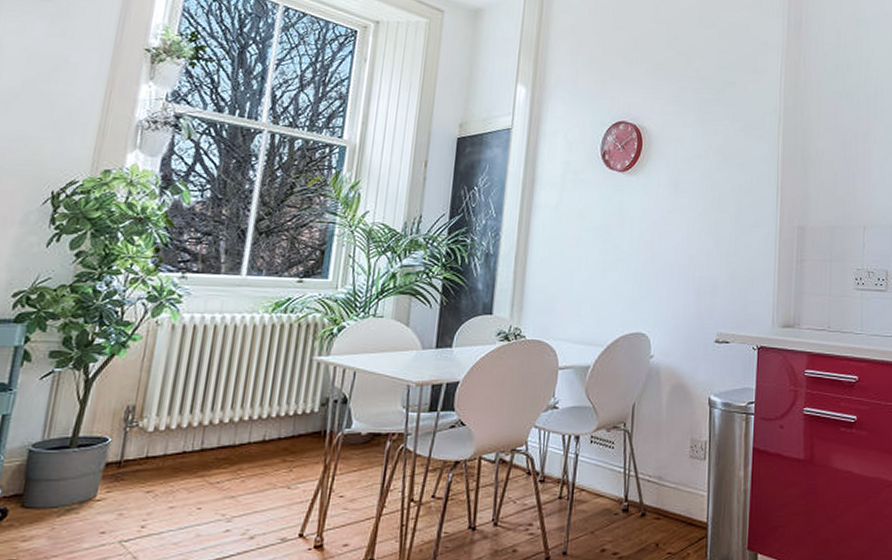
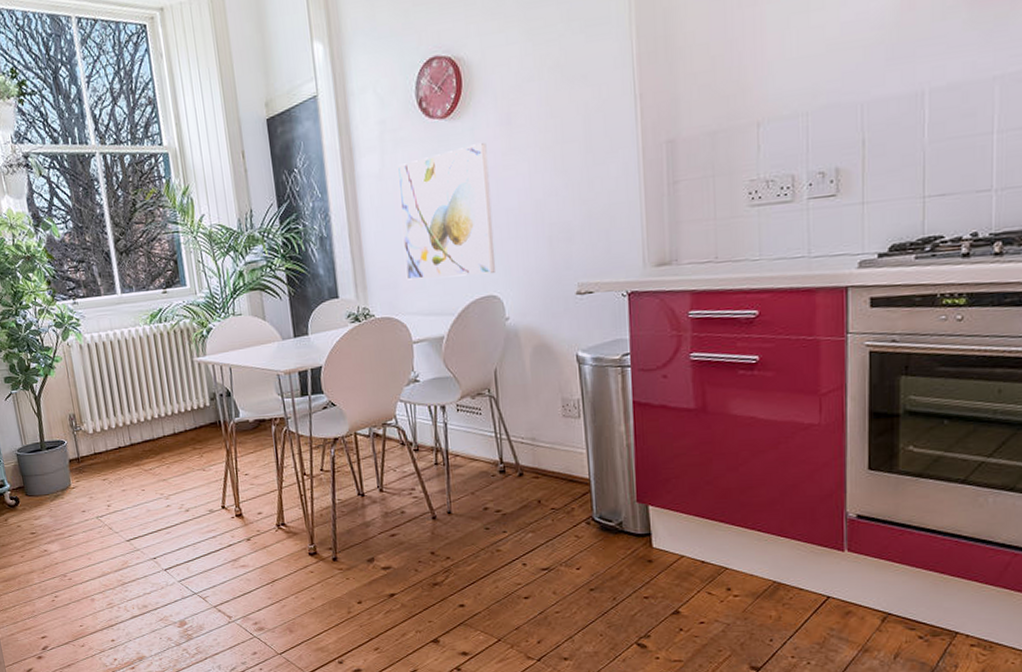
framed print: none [563,198,655,312] -> present [397,143,496,280]

